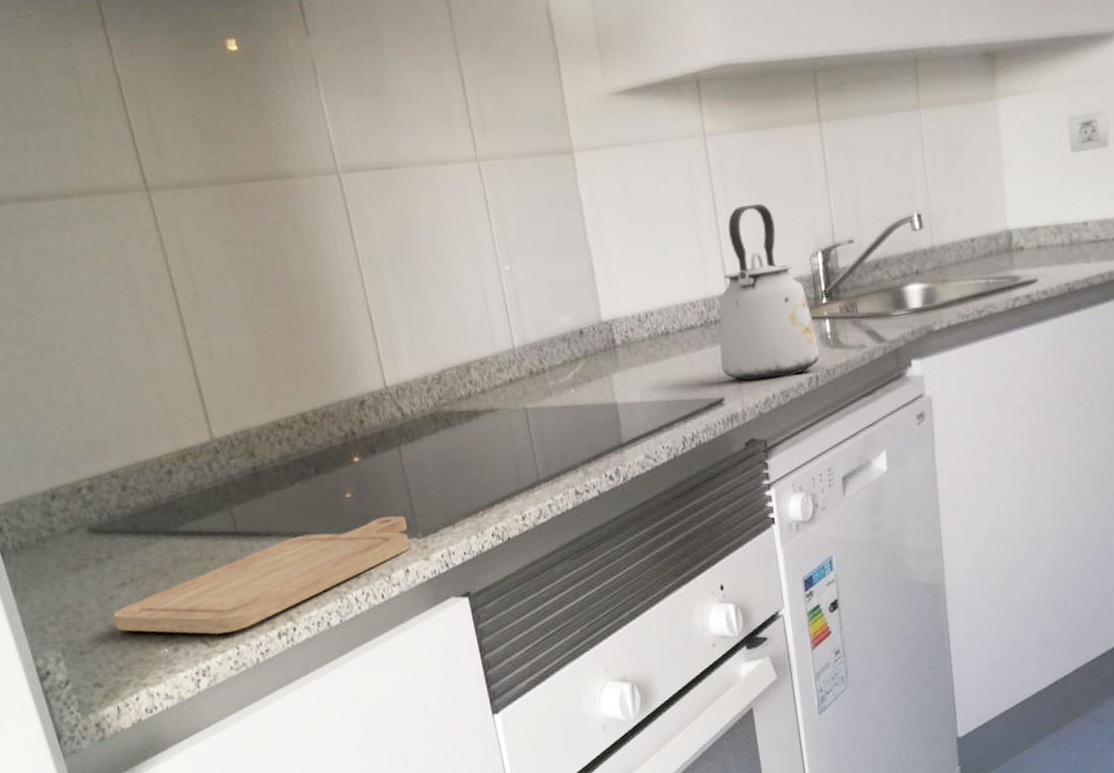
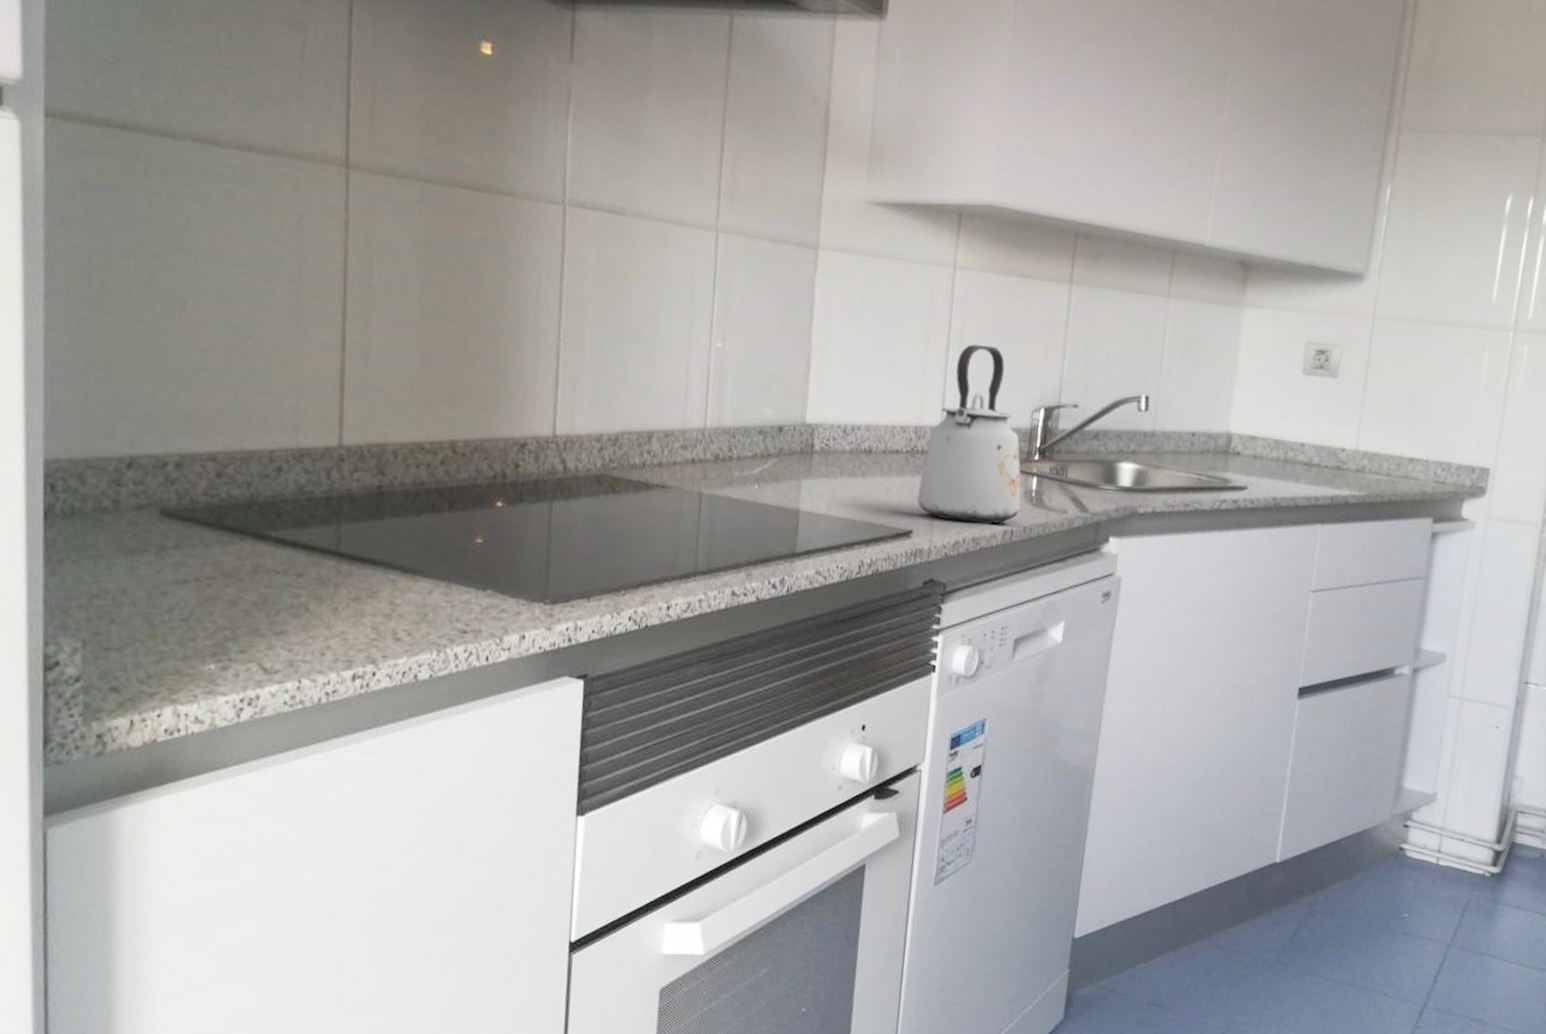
chopping board: present [112,515,411,634] -> none [158,572,537,663]

